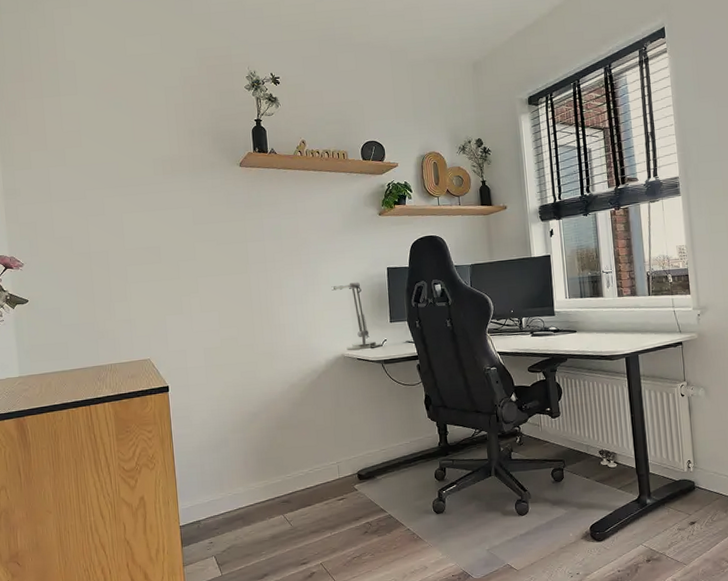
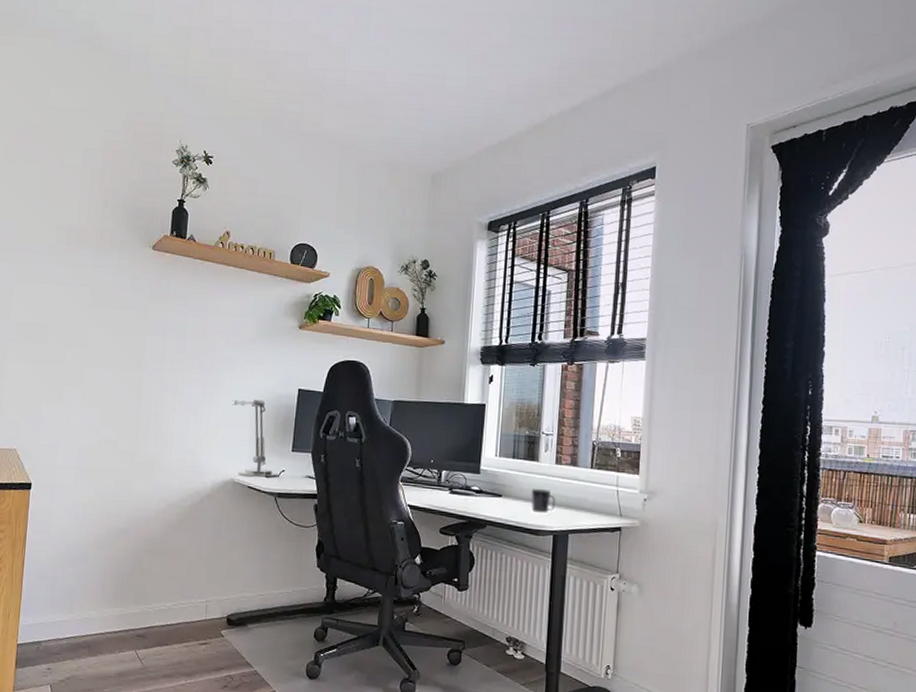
mug: none [601,320,623,342] -> present [531,489,555,514]

